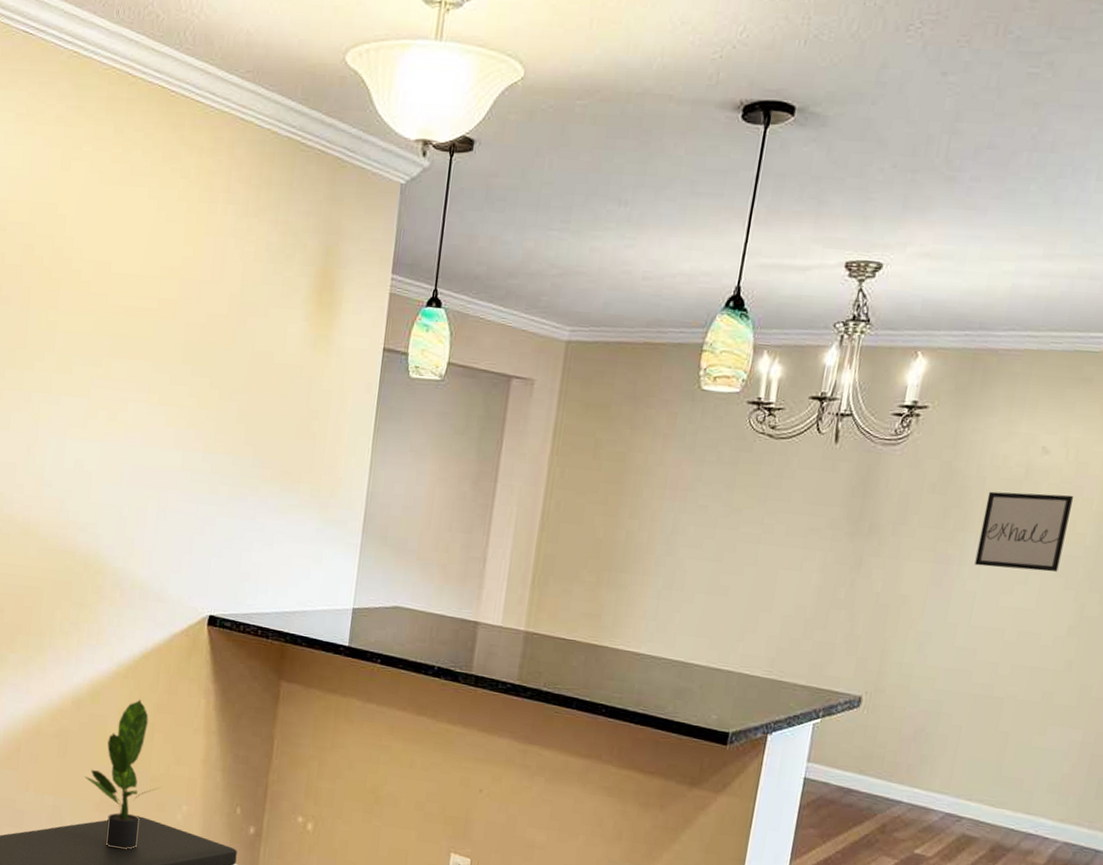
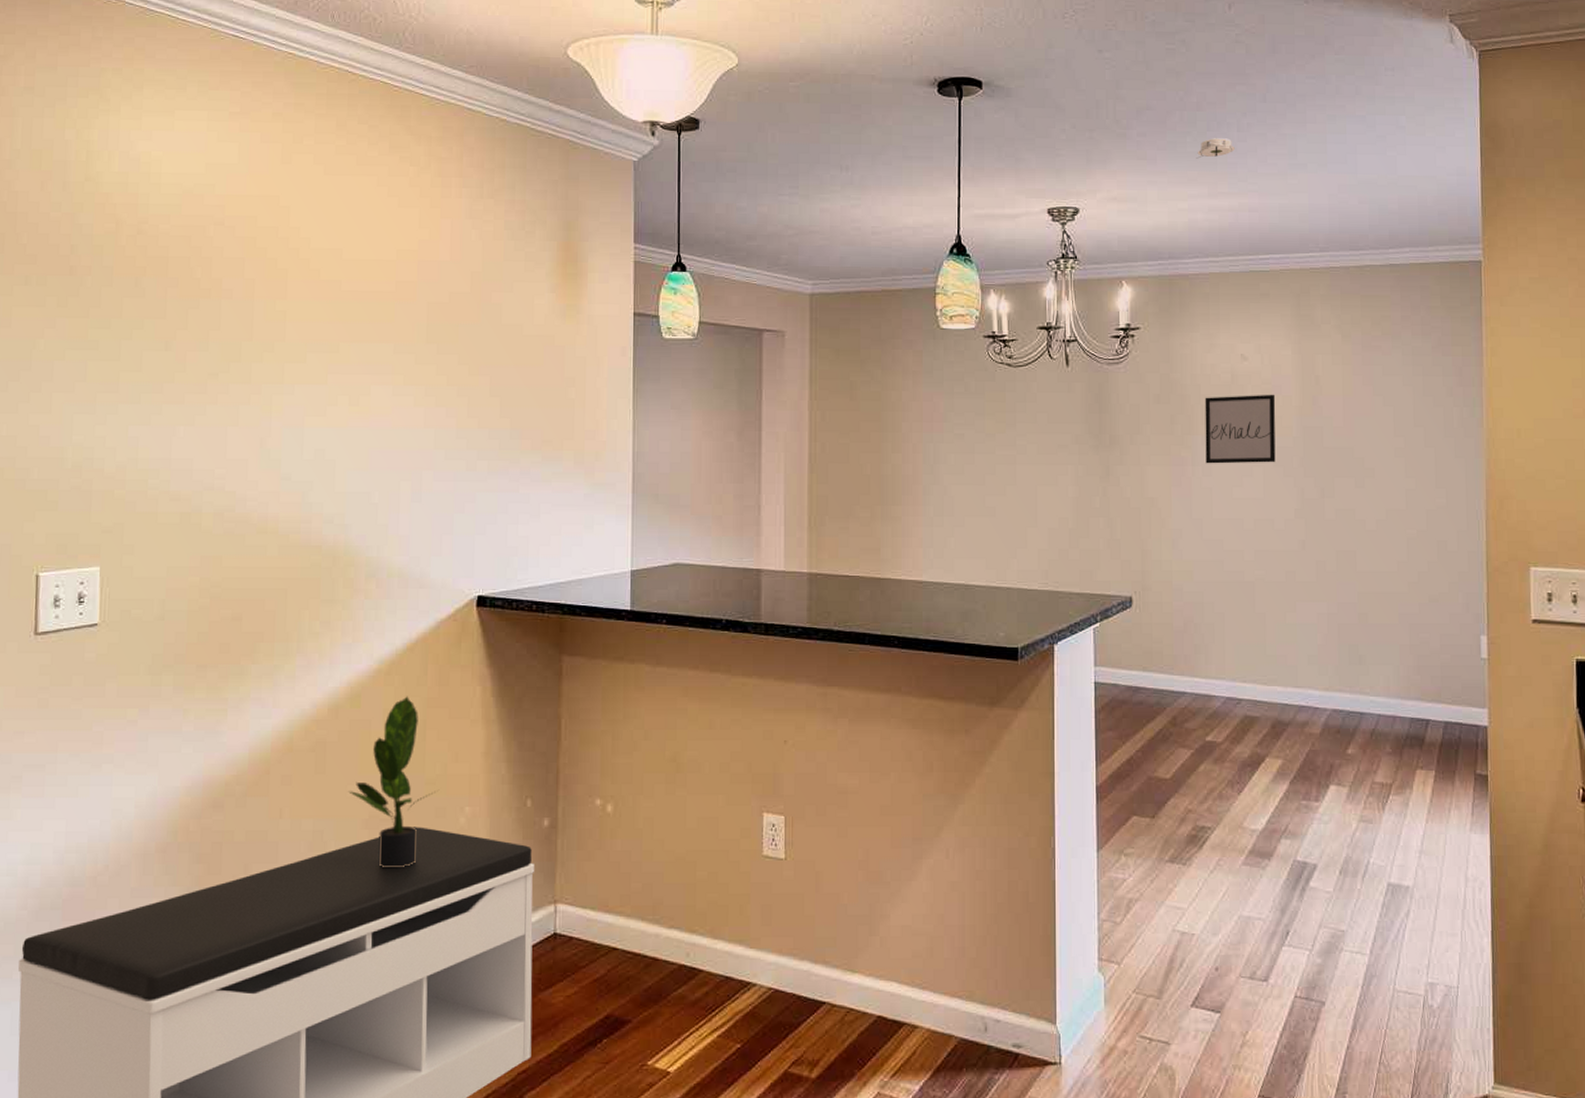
smoke detector: none [1037,187,1088,212] -> present [1196,138,1235,159]

